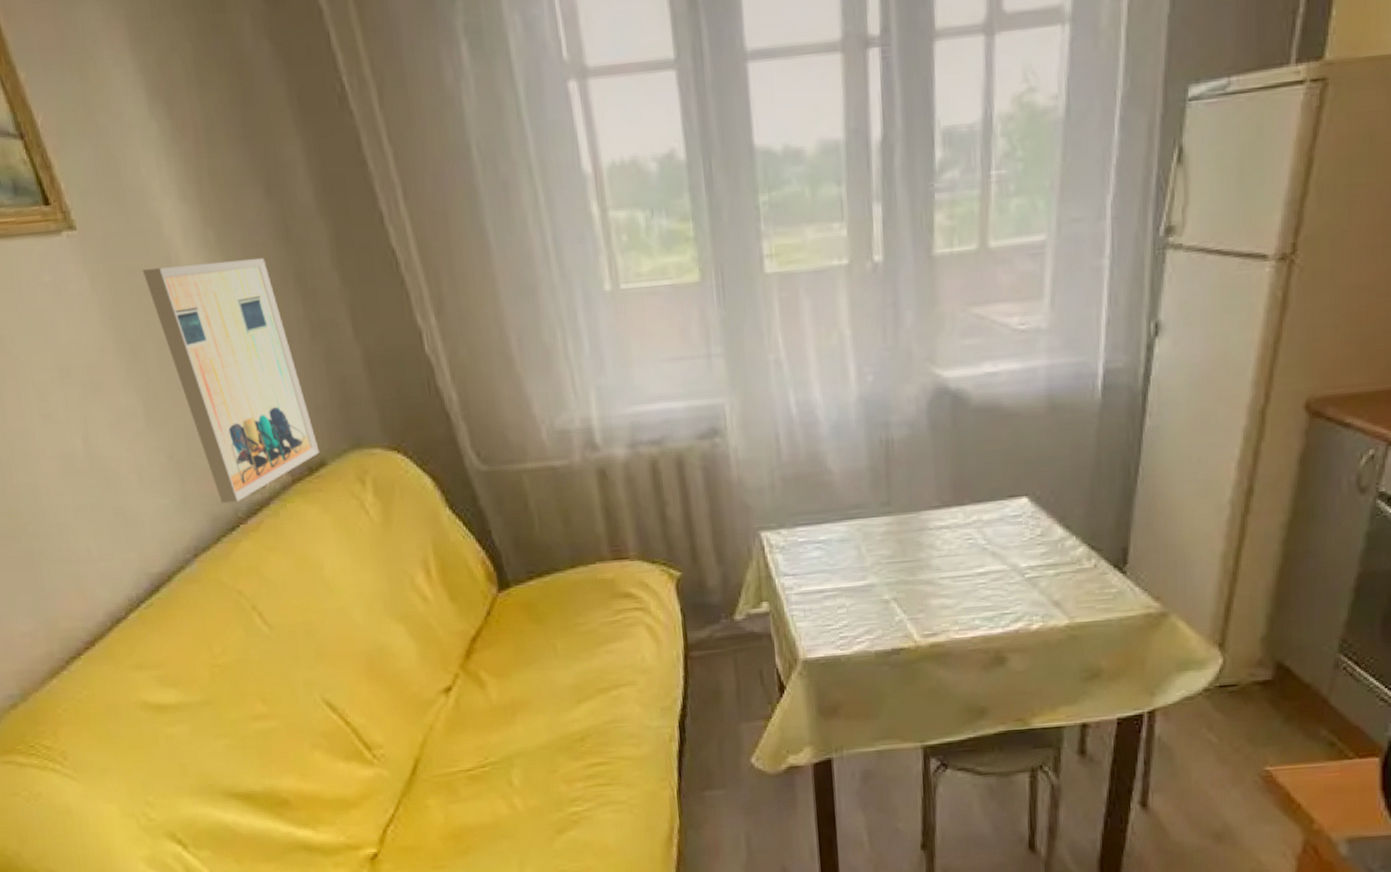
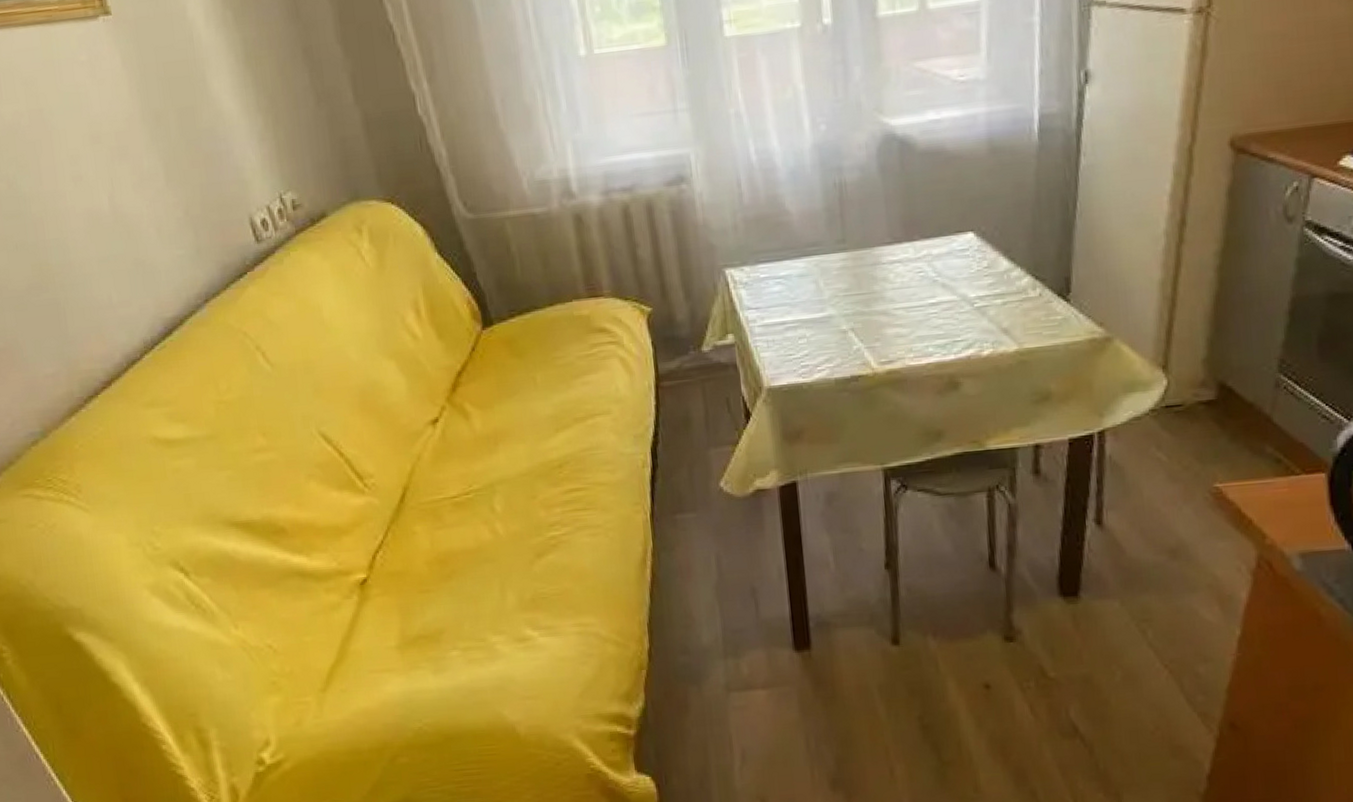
wall art: present [142,257,320,504] -> none [167,34,321,253]

